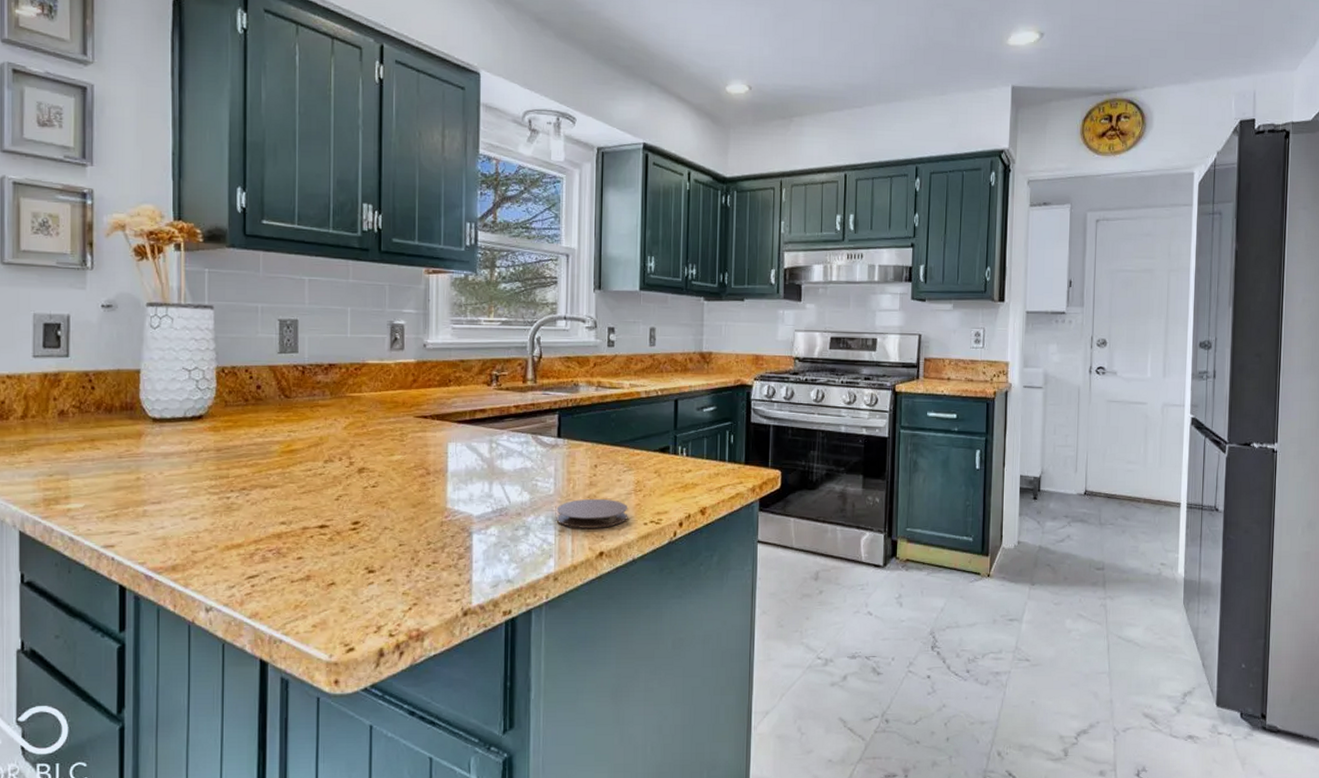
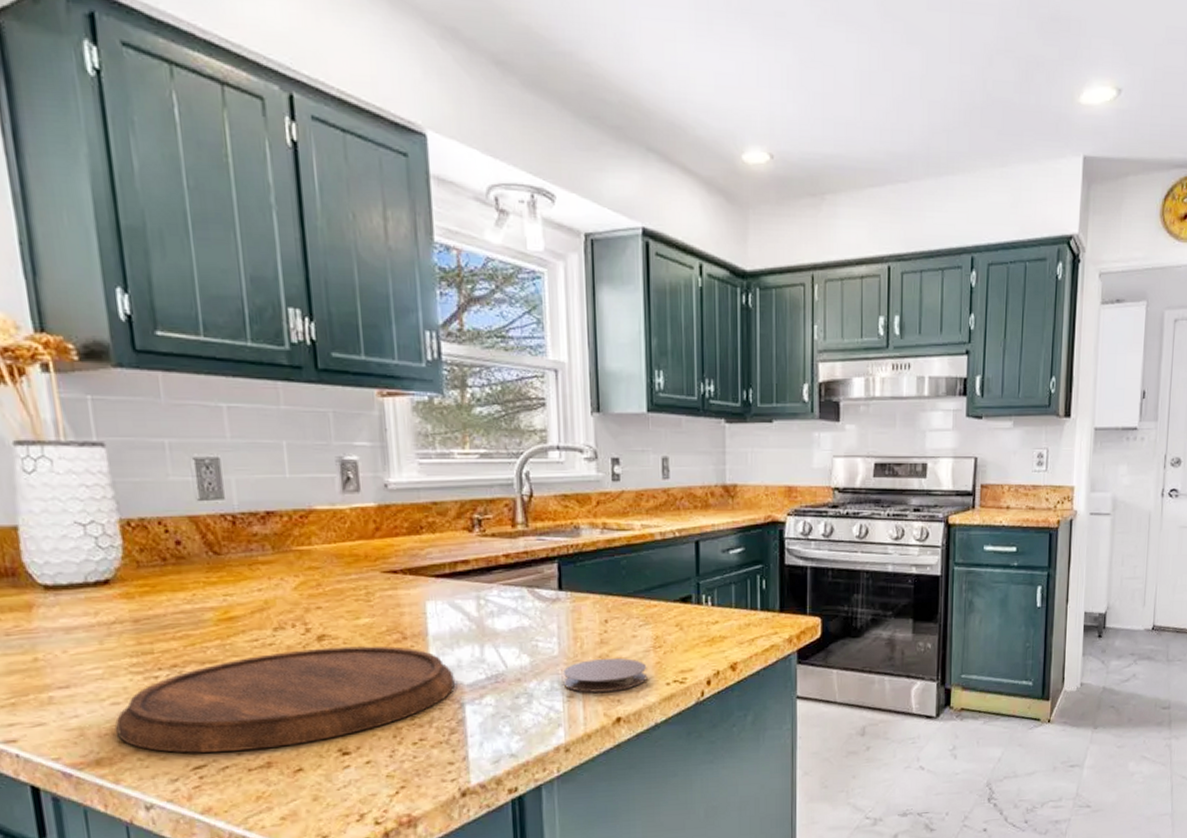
cutting board: none [192,479,466,564] -> present [115,646,455,753]

